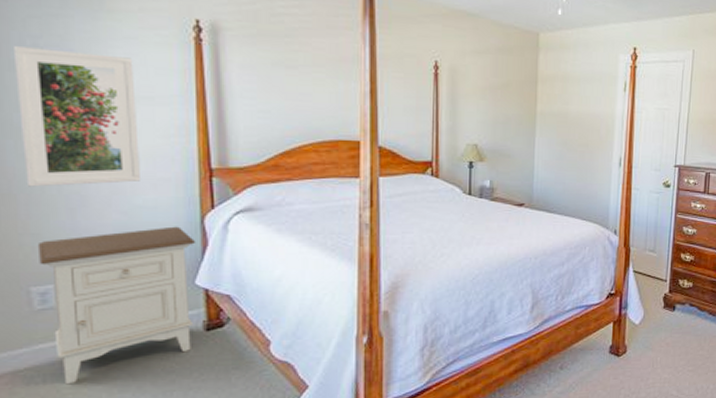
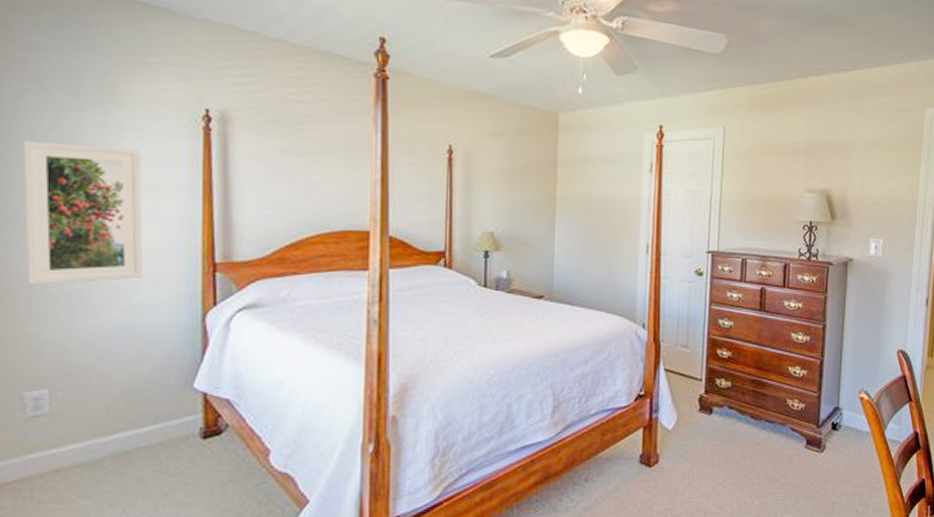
nightstand: present [37,226,196,385] -> none [34,325,197,499]

